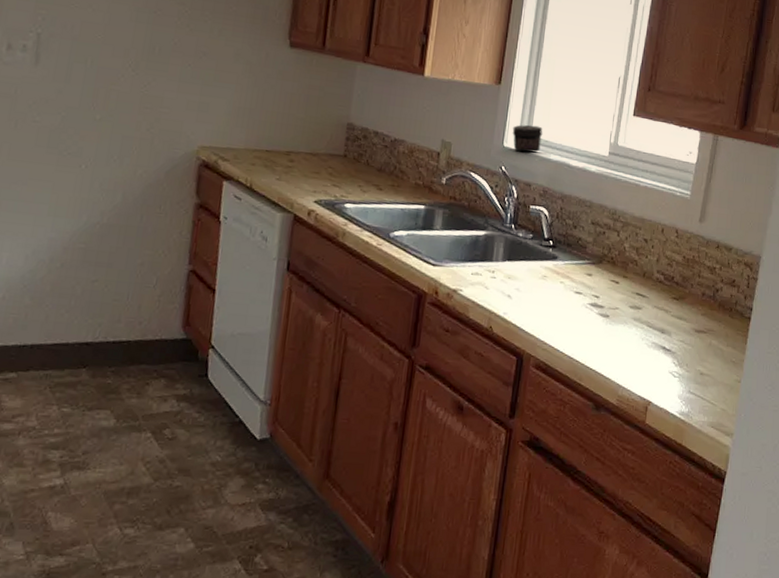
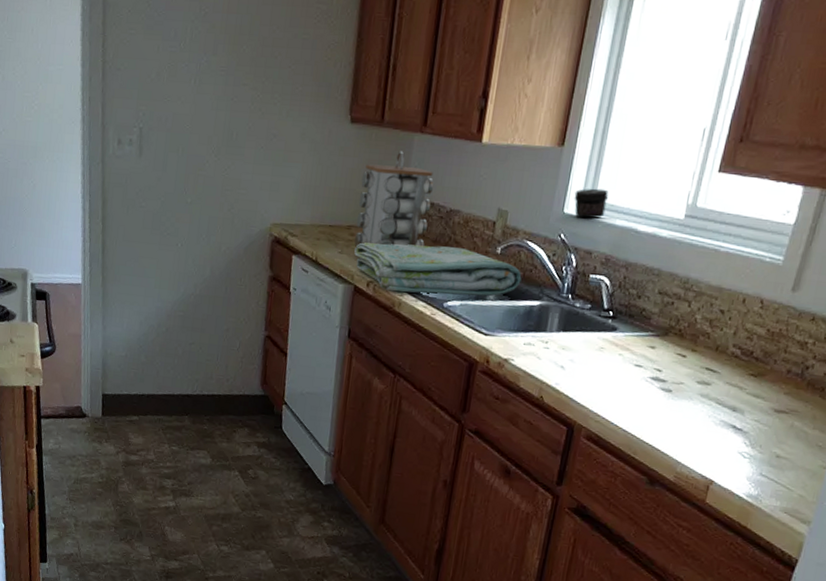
spice rack: none [293,78,378,176] -> present [354,151,434,247]
towel: none [293,169,467,227] -> present [353,242,522,297]

